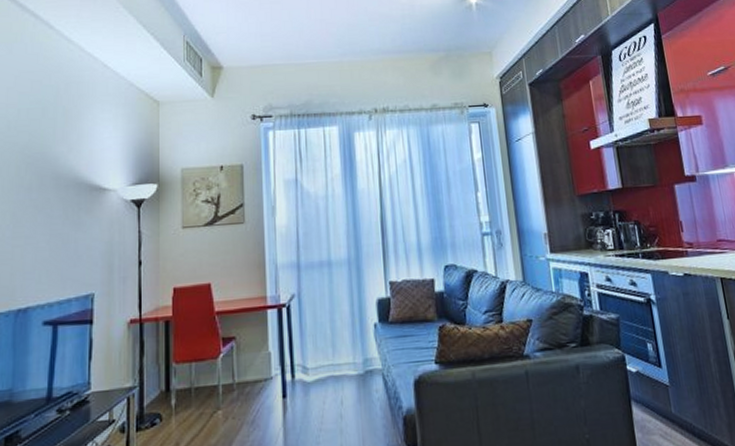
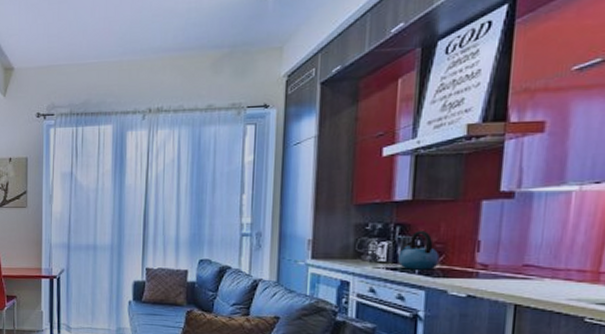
kettle: none [622,216,656,255] -> present [398,231,440,270]

